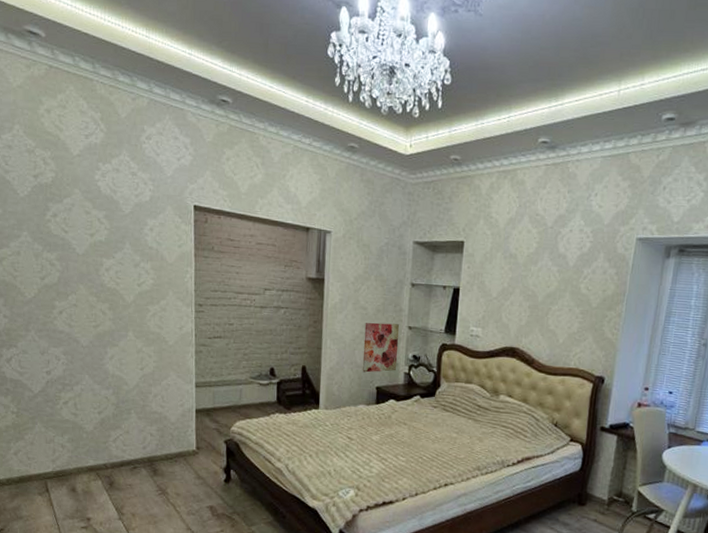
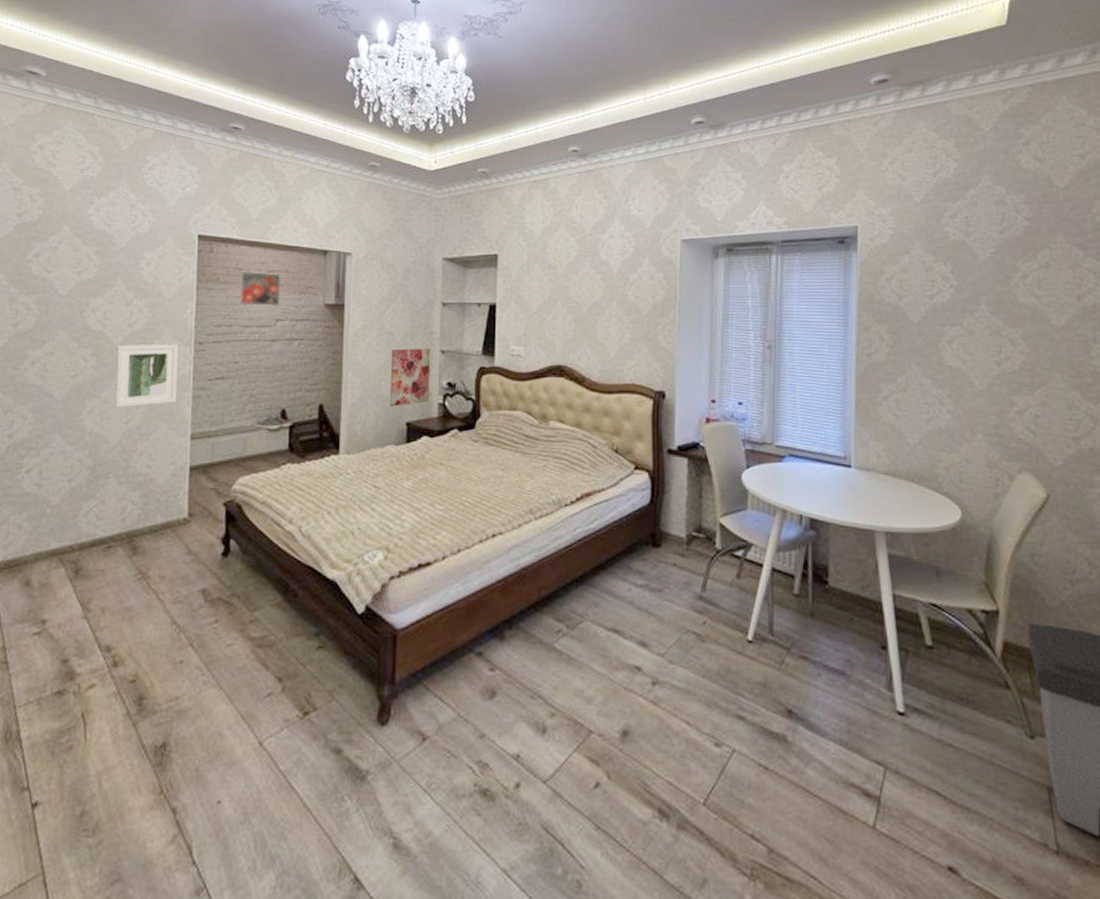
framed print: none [129,302,183,356] -> present [114,343,179,408]
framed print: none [231,242,268,277] -> present [238,271,281,307]

